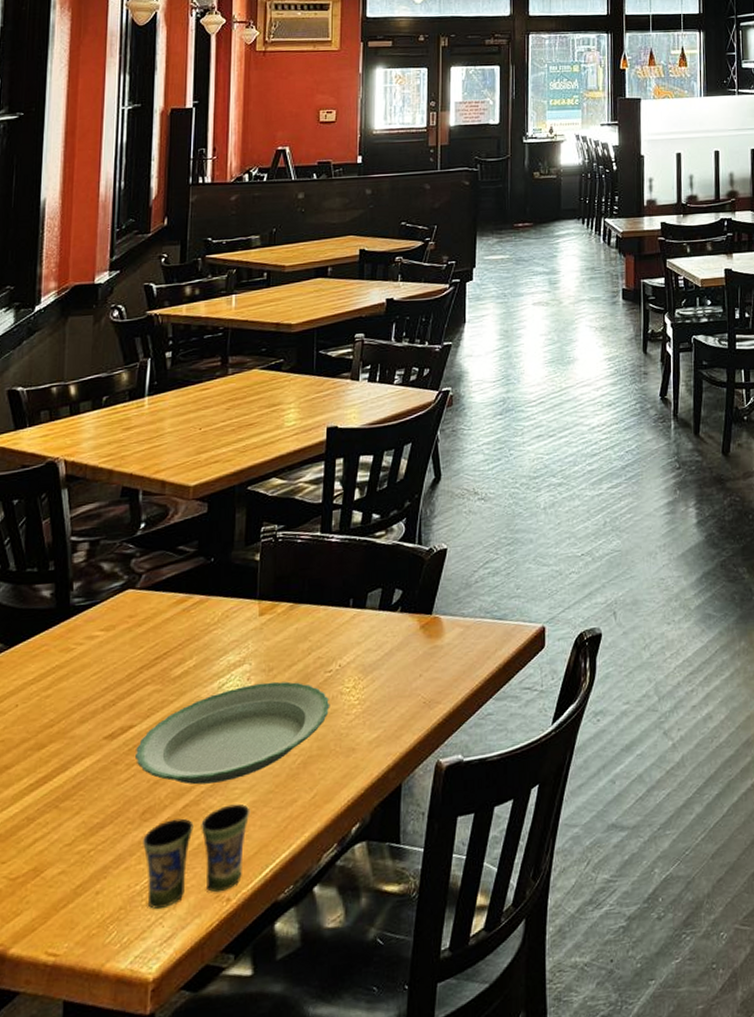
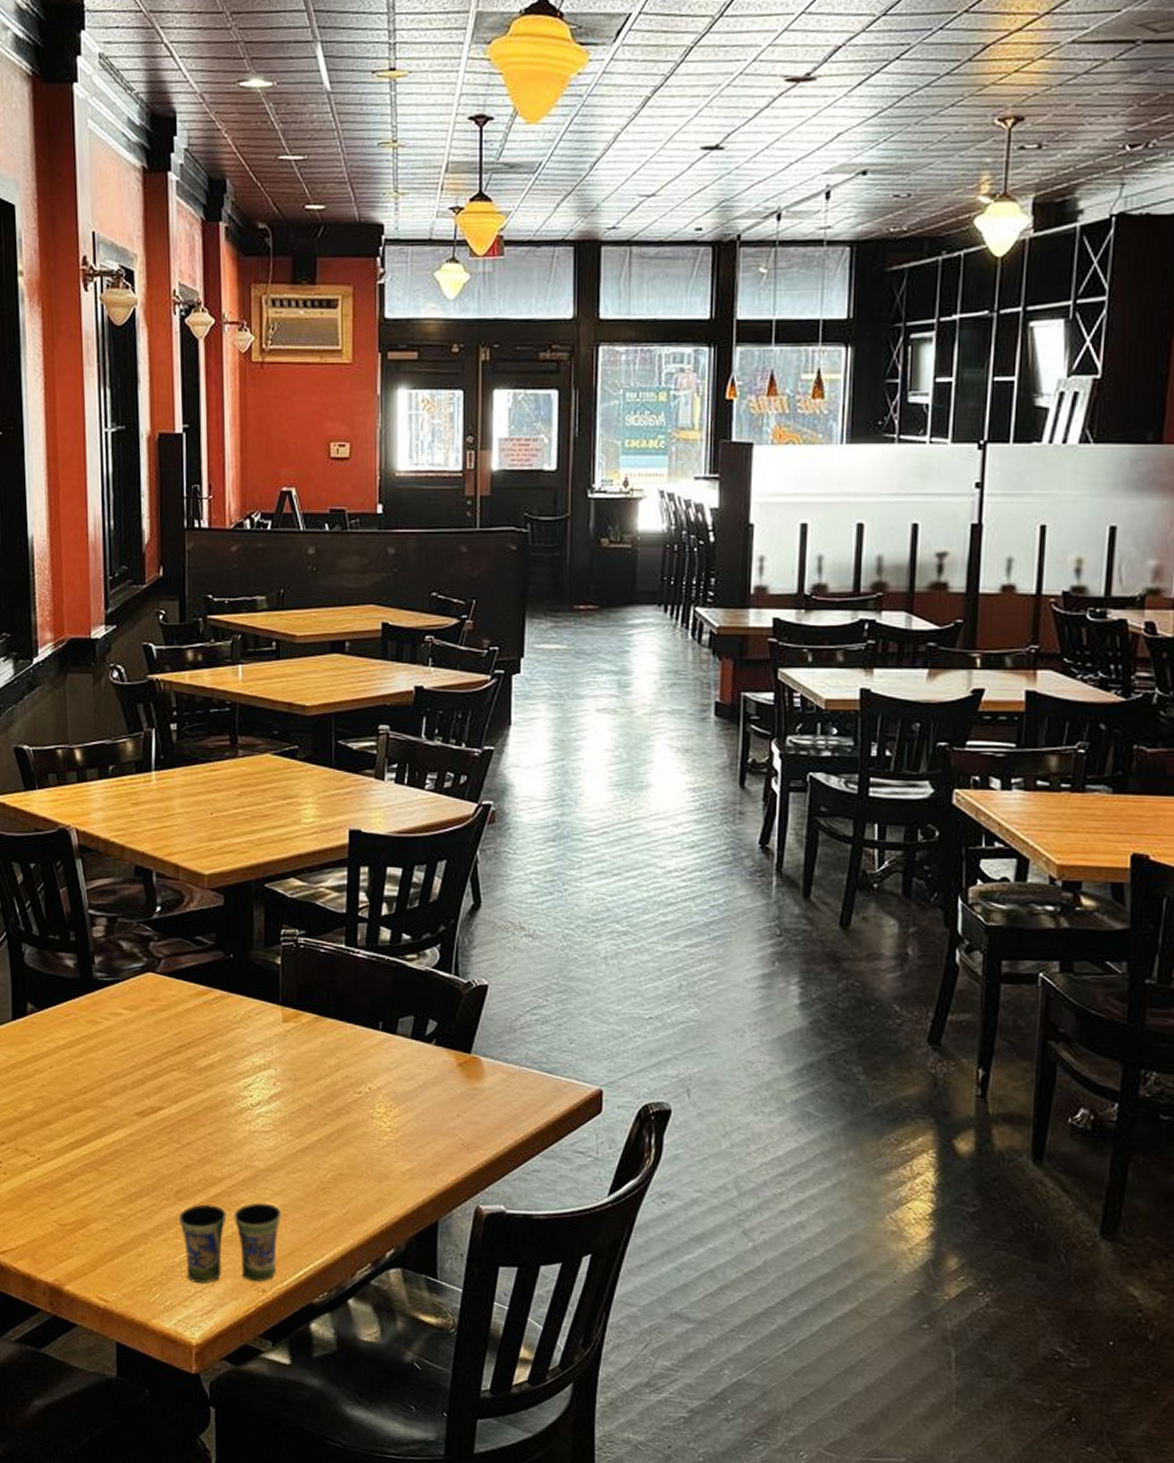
plate: present [134,681,330,785] -> none [165,1090,361,1180]

